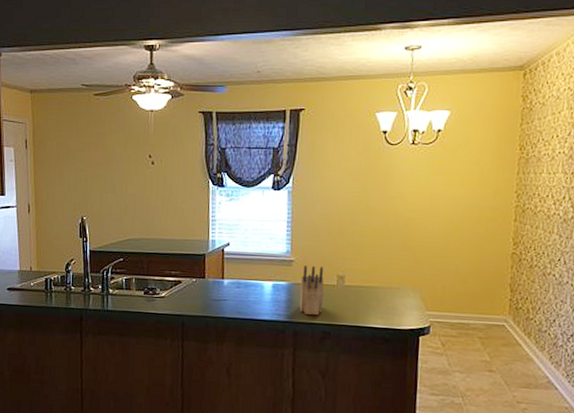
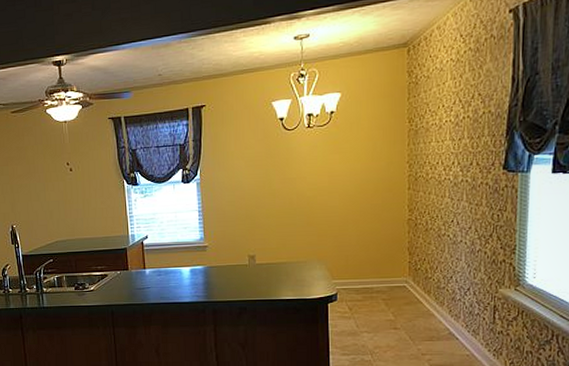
knife block: present [299,266,324,315] -> none [215,249,238,294]

